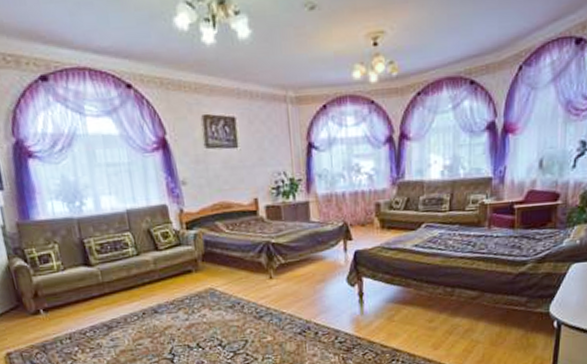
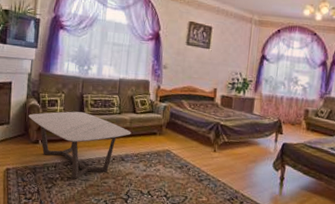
coffee table: none [17,262,159,348] -> present [29,111,131,179]

